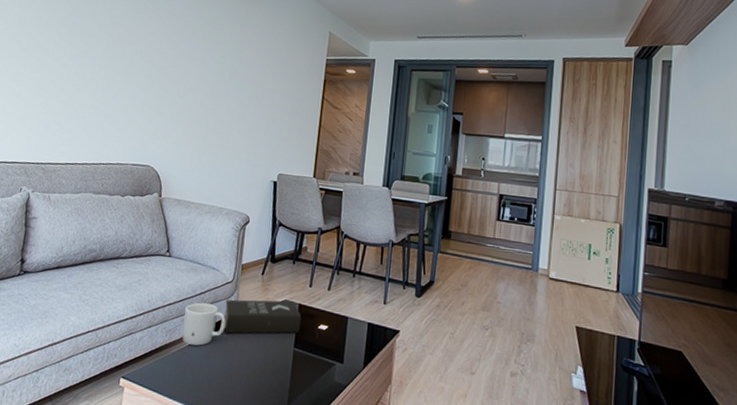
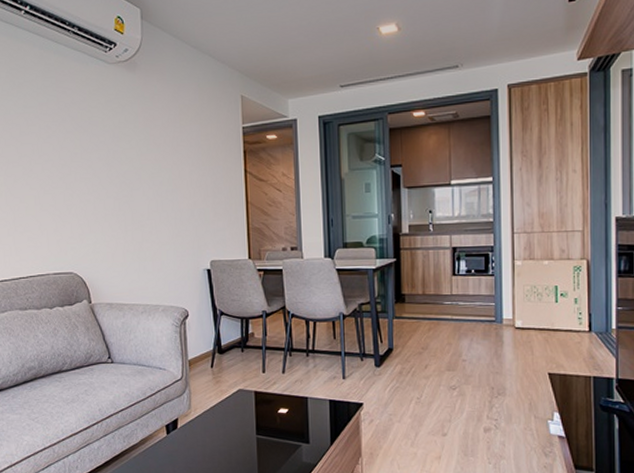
mug: present [182,302,226,346] -> none [137,404,182,447]
book: present [224,299,302,334] -> none [178,389,260,430]

